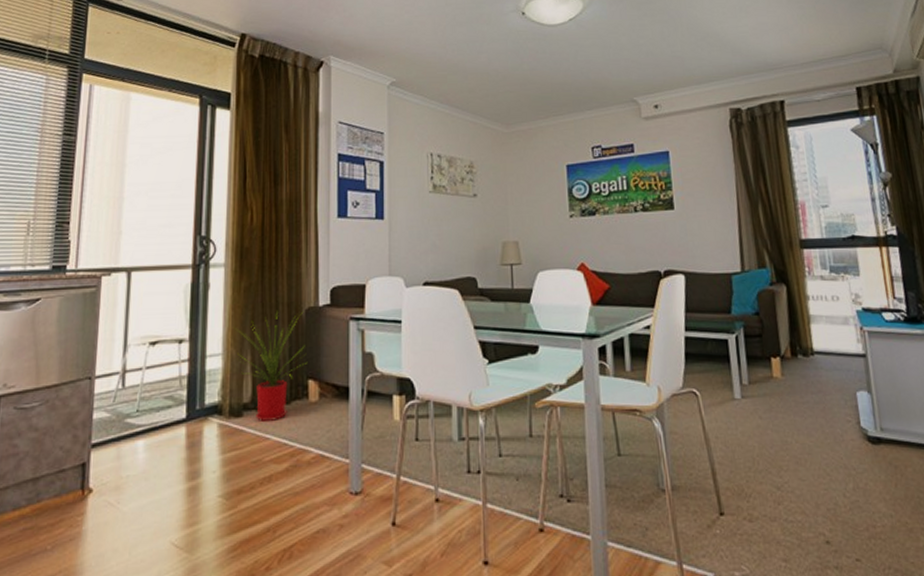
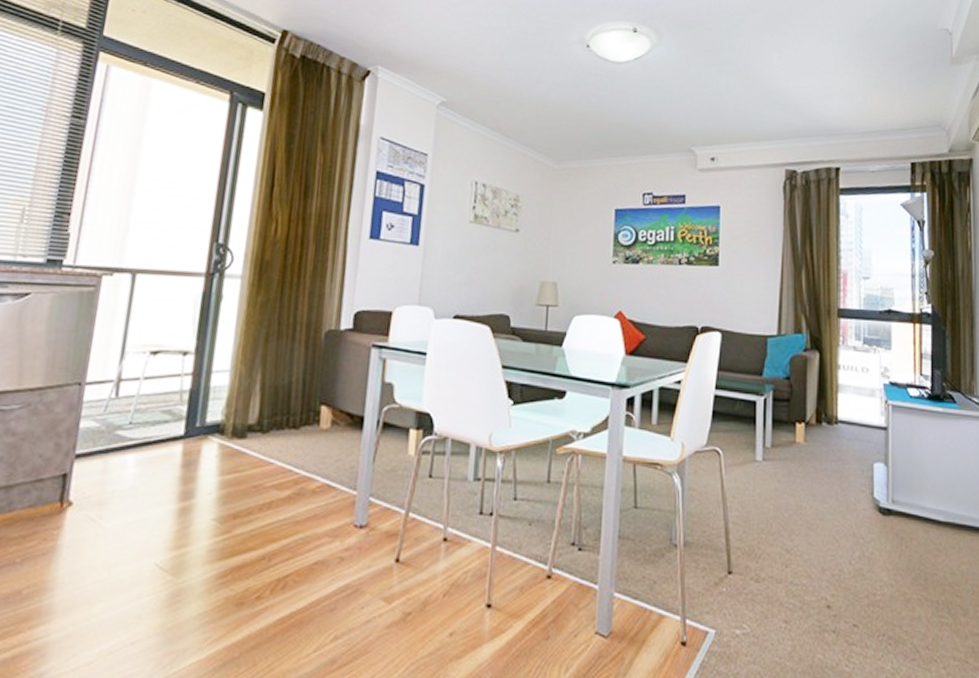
house plant: present [234,311,308,421] -> none [245,330,324,445]

